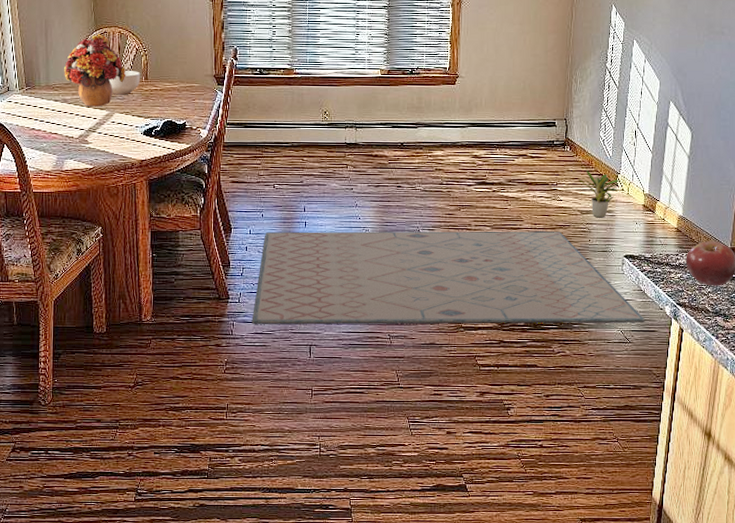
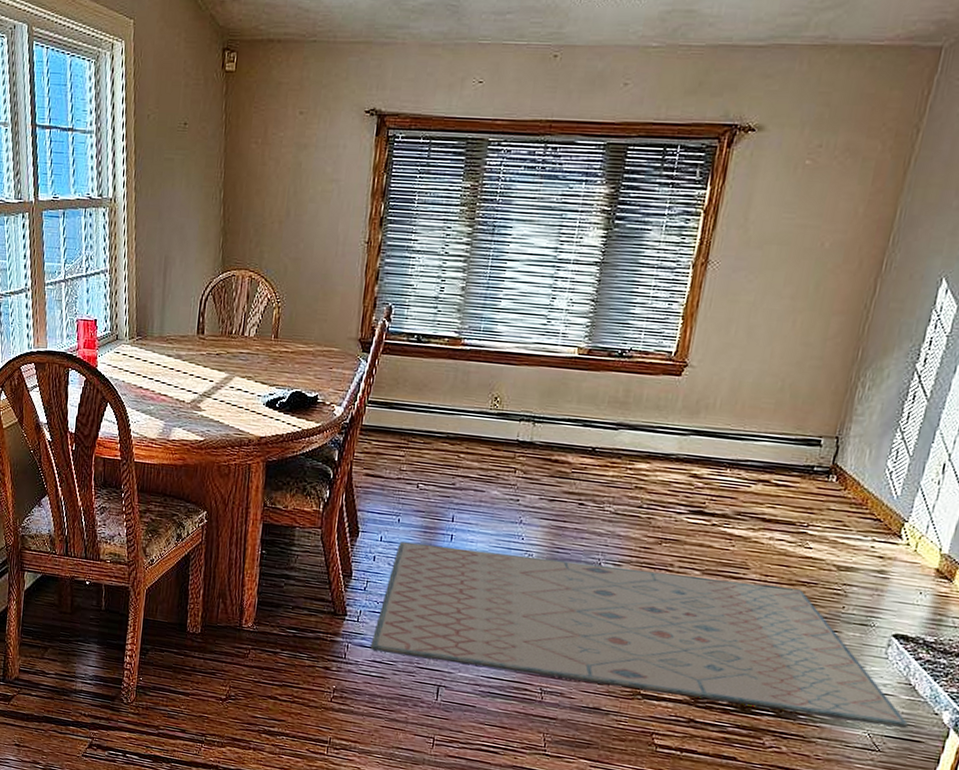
flower arrangement: present [64,34,126,107] -> none [180,277,253,367]
bowl: present [108,70,141,95] -> none [231,324,271,355]
potted plant: present [578,171,624,218] -> none [841,512,912,580]

